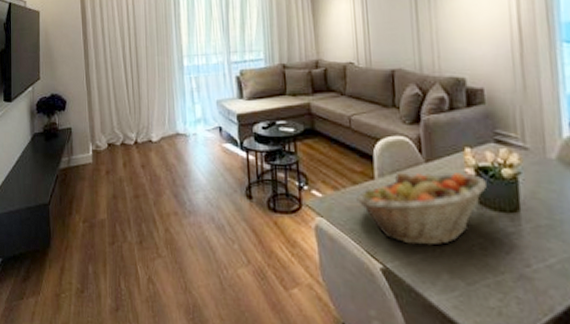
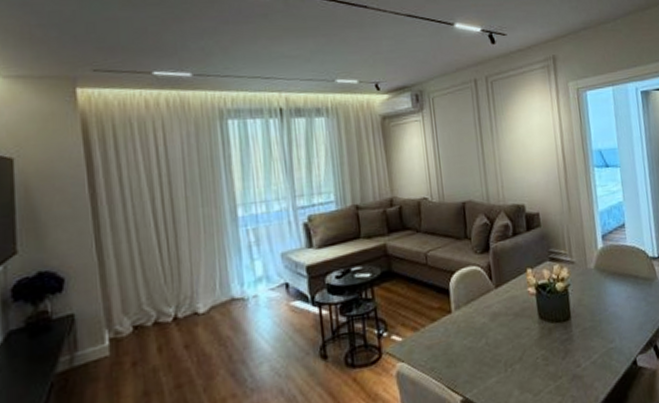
fruit basket: present [356,172,487,246] -> none [435,293,545,370]

